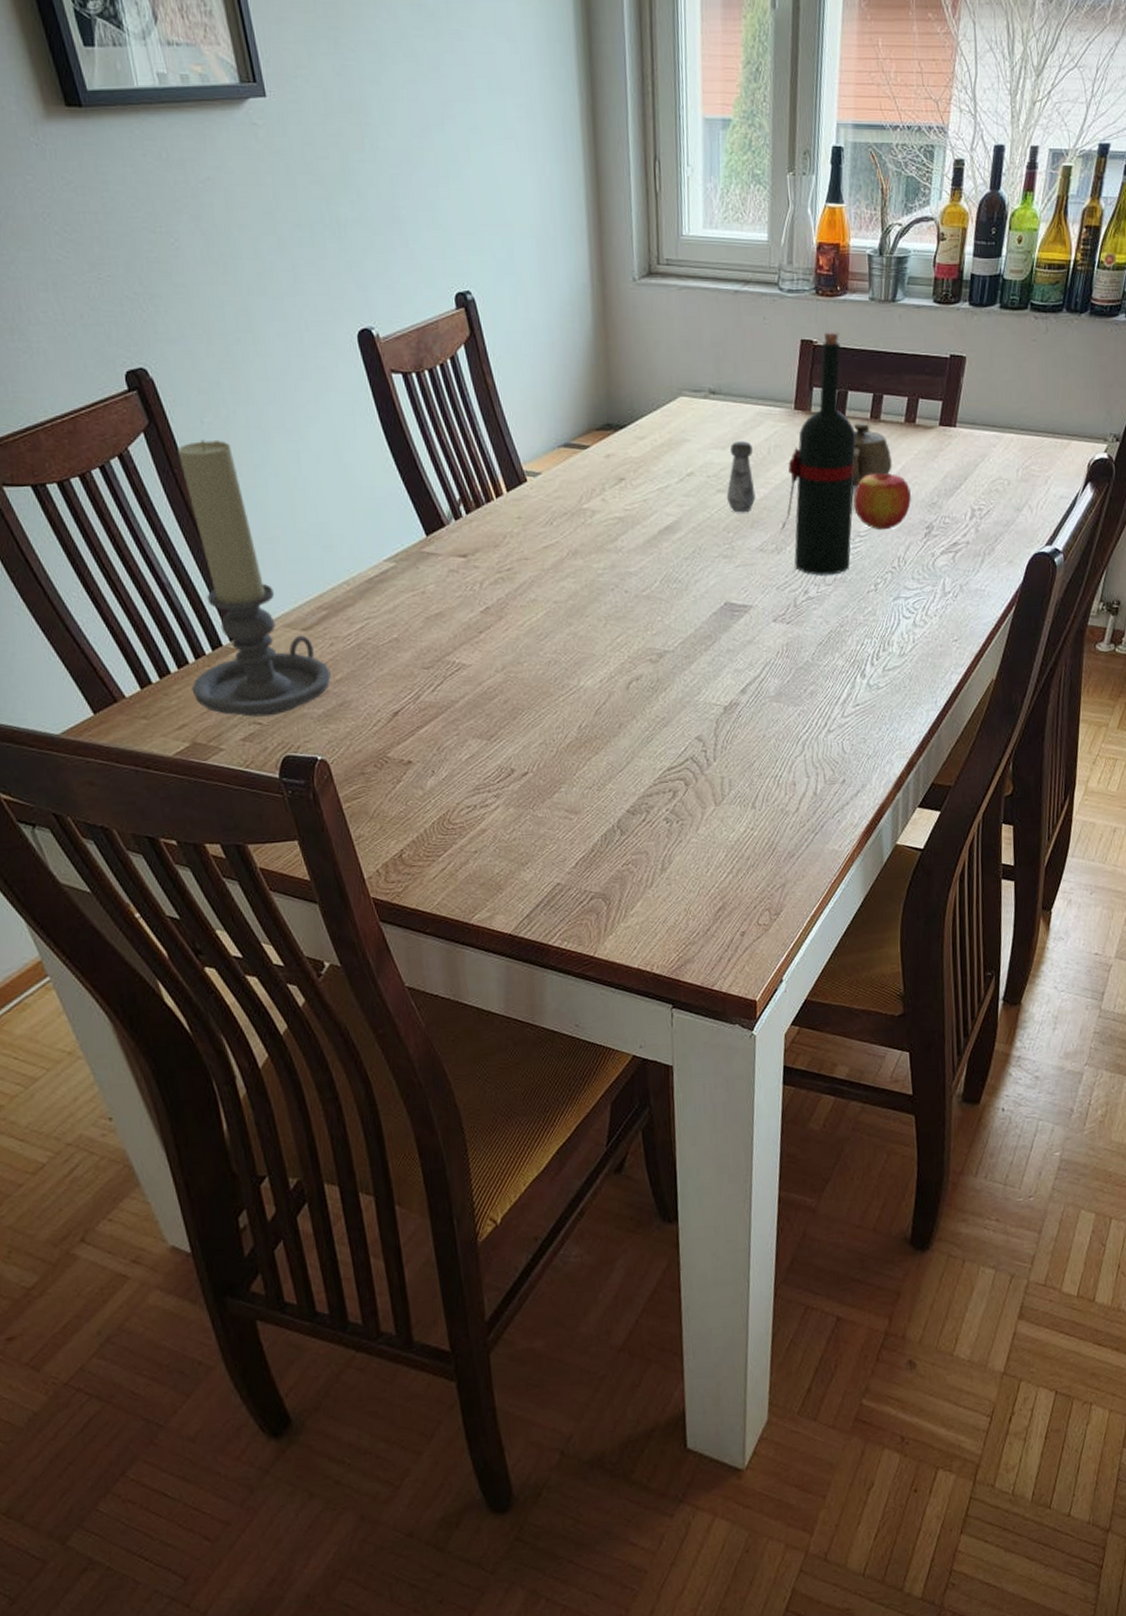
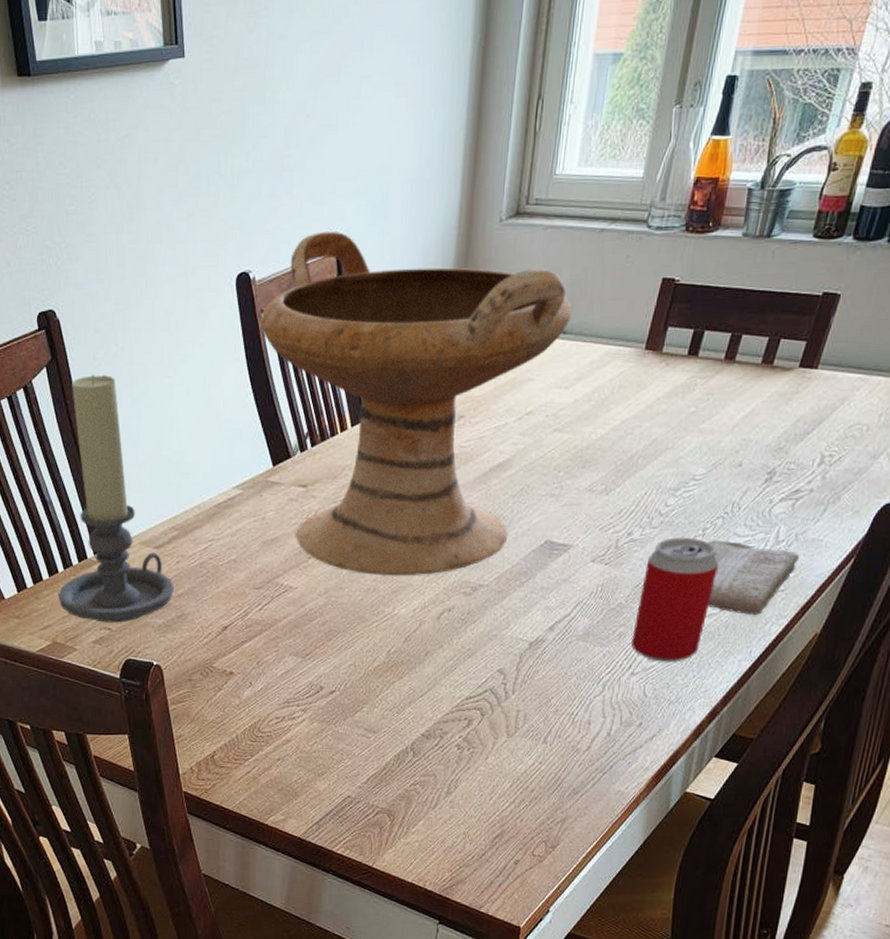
decorative bowl: none [390,286,719,647] -> present [259,230,573,576]
salt shaker: present [726,441,756,513] -> none [562,381,596,453]
wine bottle: present [779,330,856,575] -> none [611,268,707,518]
beverage can: none [823,593,895,718] -> present [631,537,719,662]
teapot: present [852,423,892,487] -> none [695,364,742,430]
apple: present [854,474,911,530] -> none [693,416,757,475]
washcloth: none [881,594,967,667] -> present [707,540,800,616]

